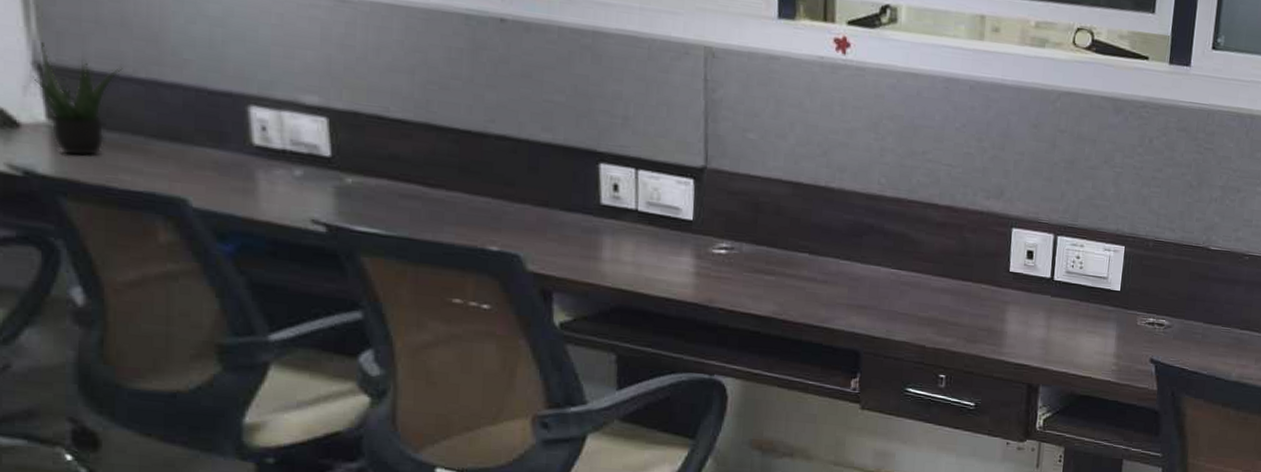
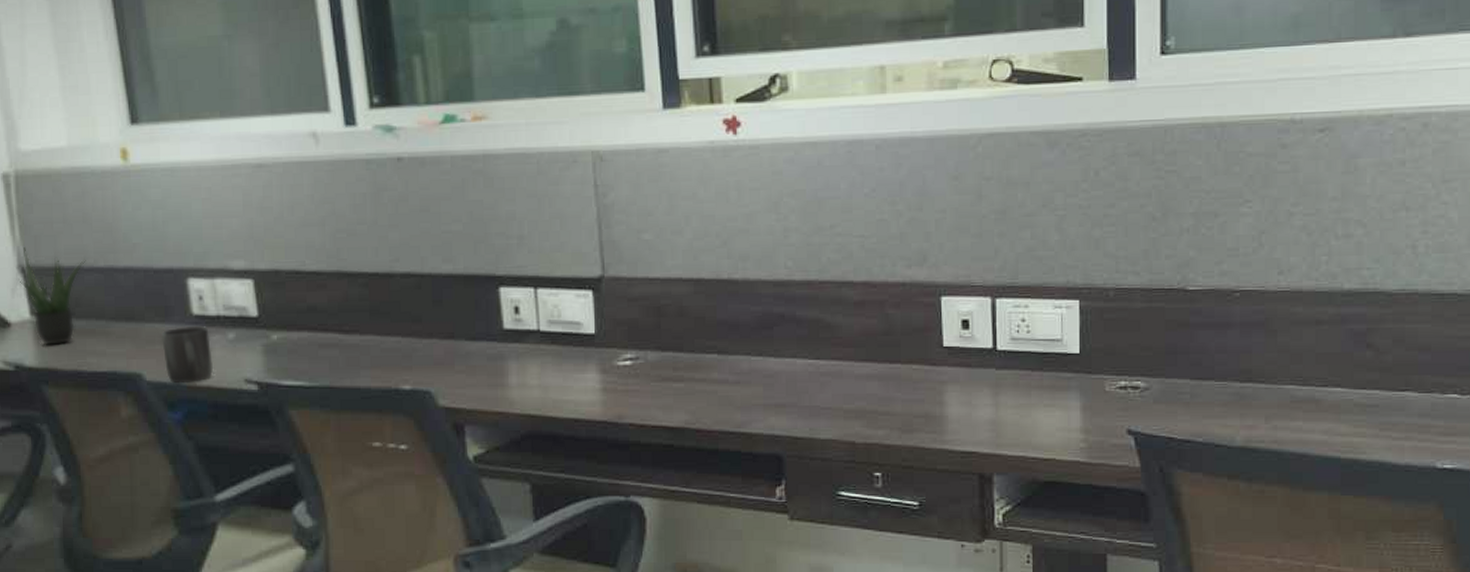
mug: none [212,155,274,215] -> present [160,326,213,383]

